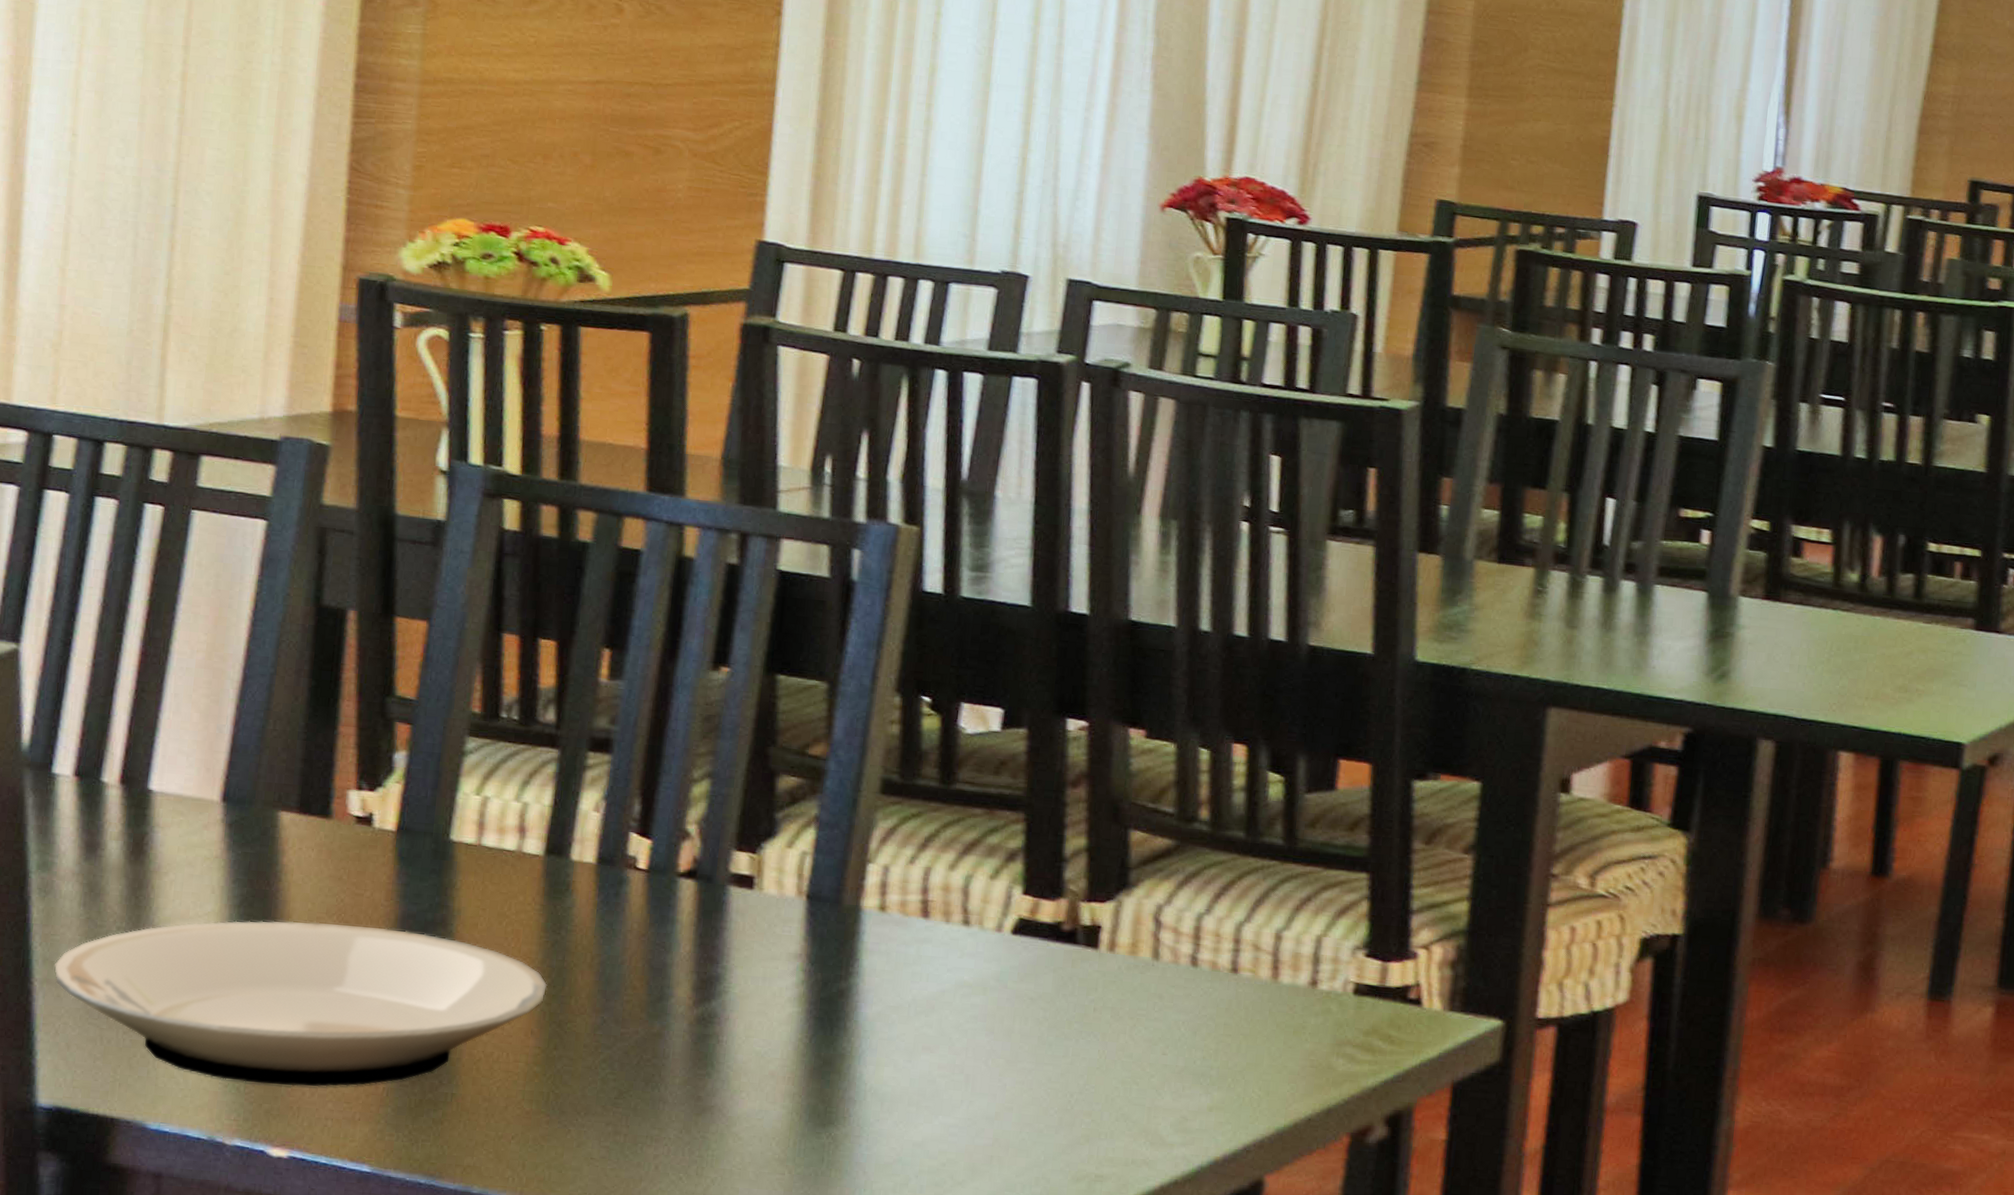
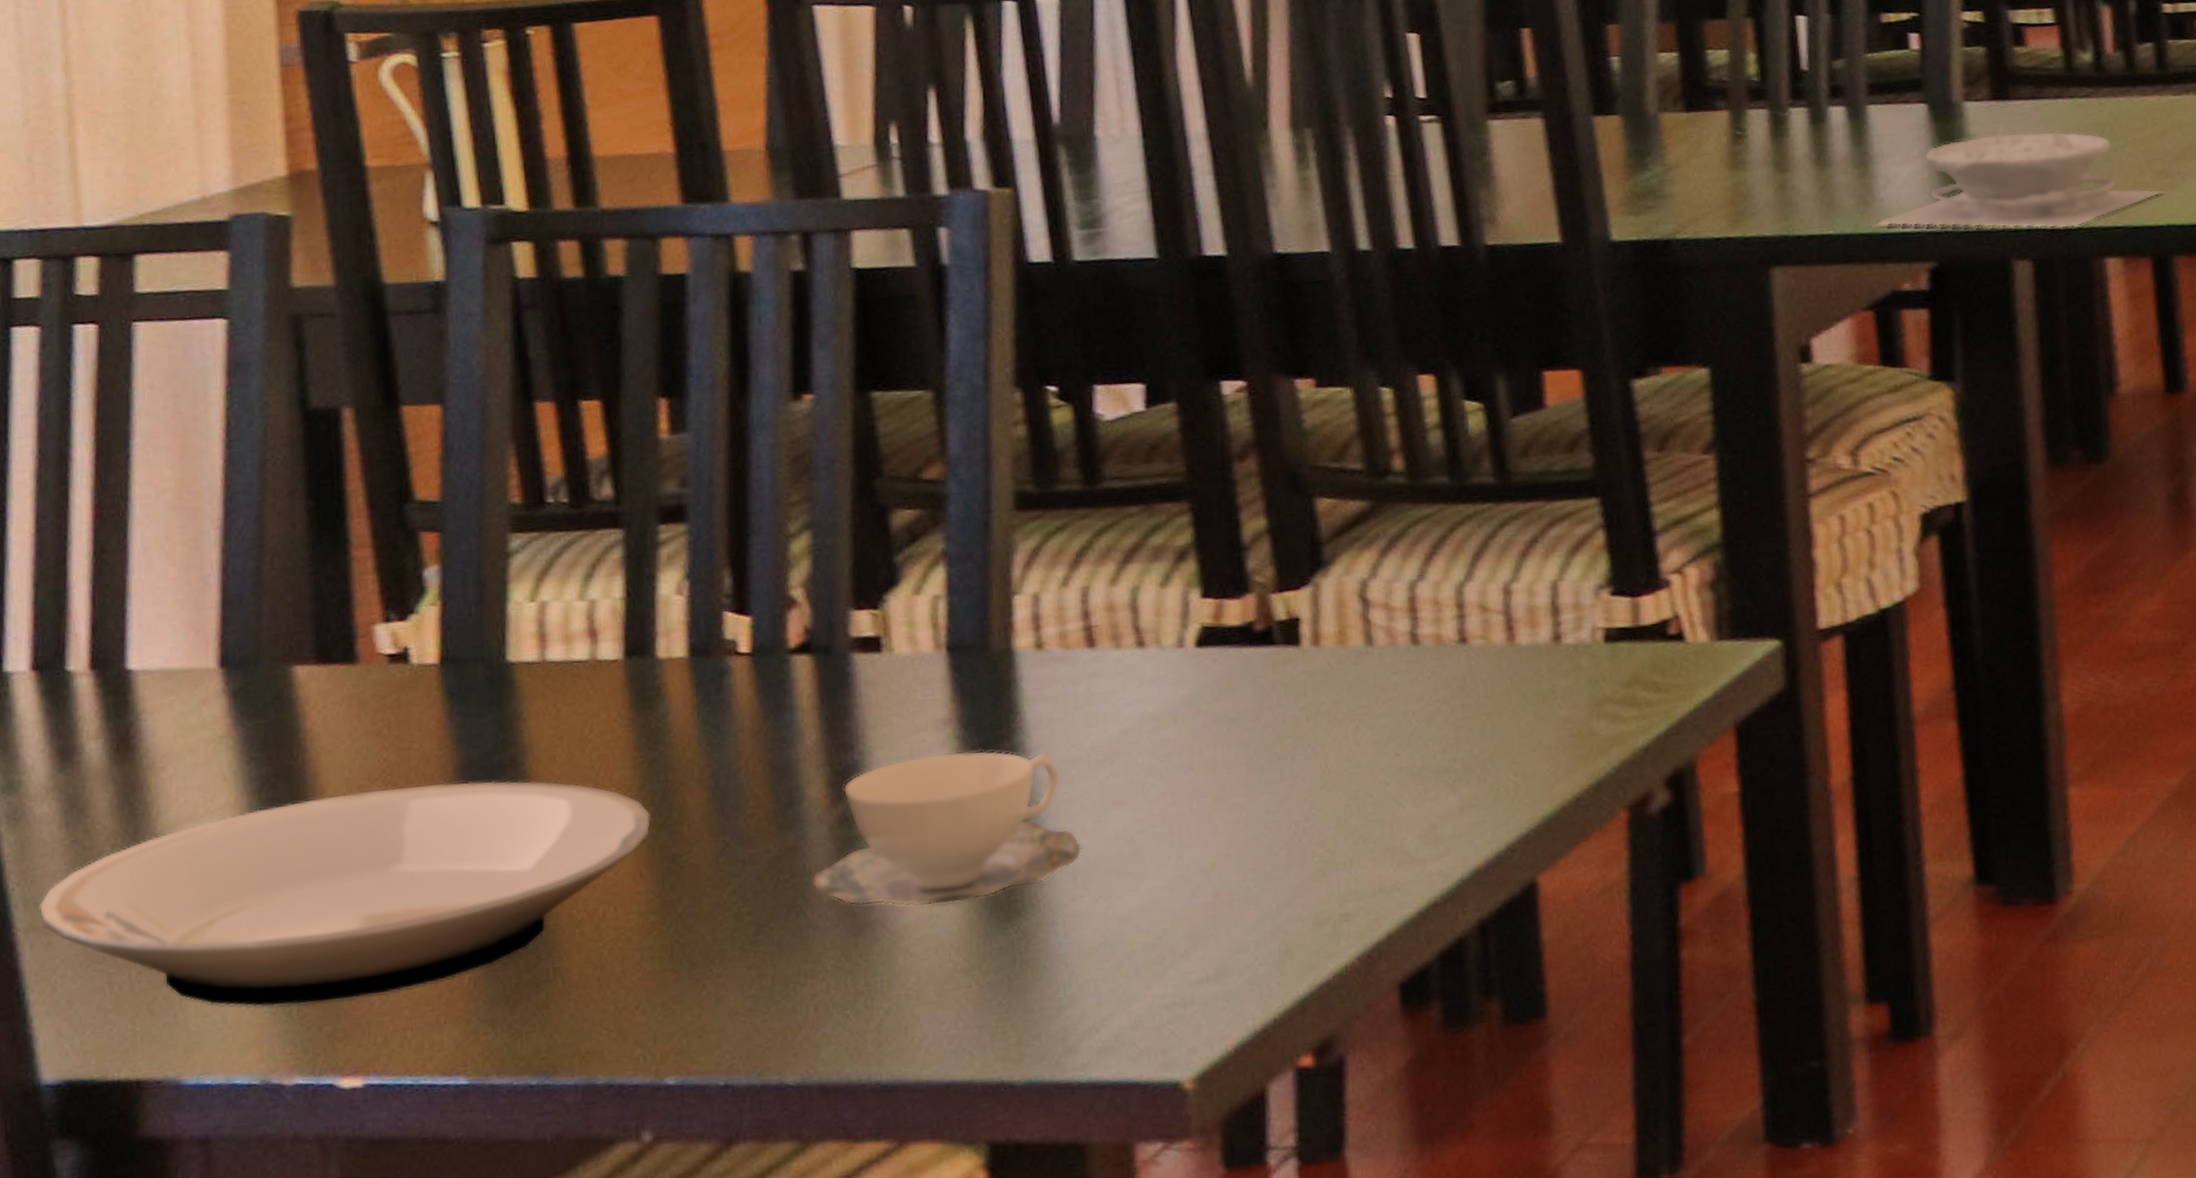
teacup: none [668,979,892,1105] -> present [812,750,1082,907]
soup bowl: none [1643,620,1901,721] -> present [1873,123,2164,229]

